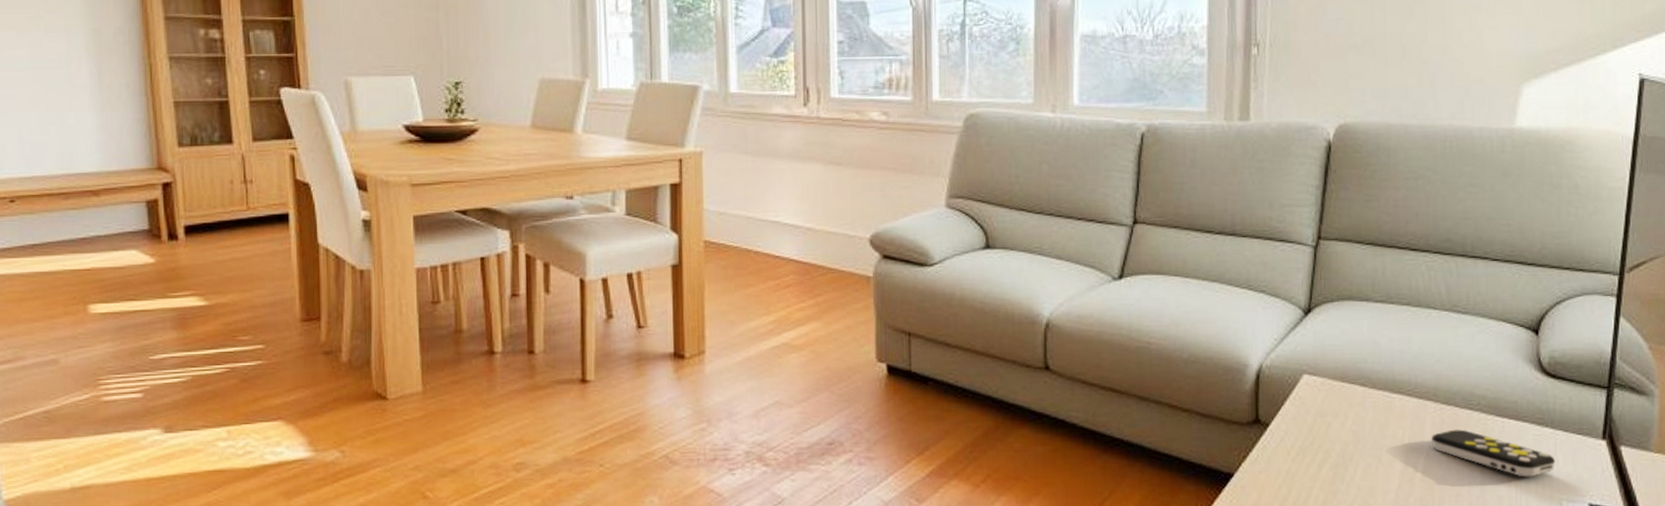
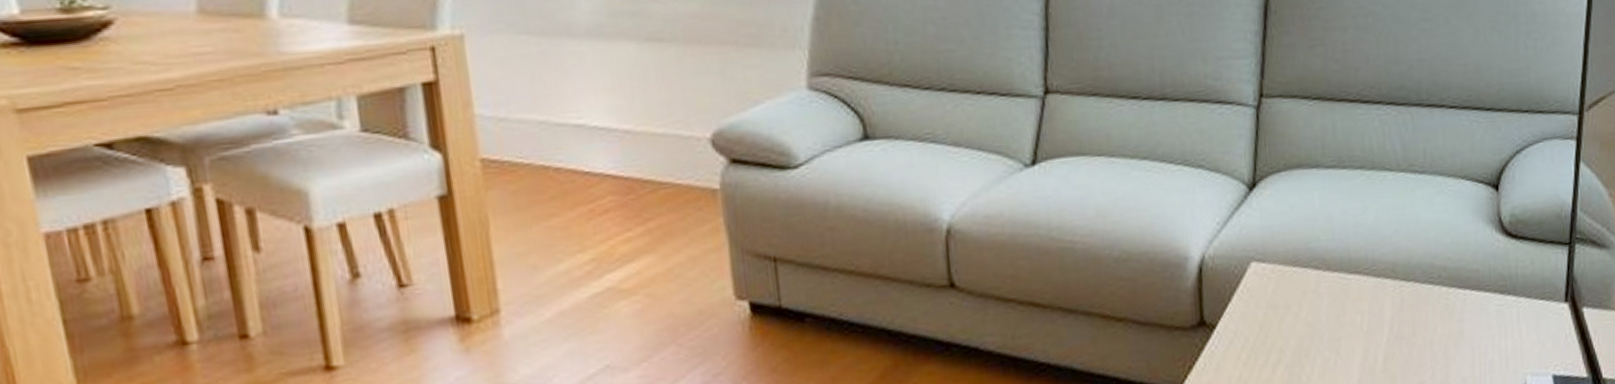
remote control: present [1430,429,1556,477] -> none [1391,307,1519,354]

